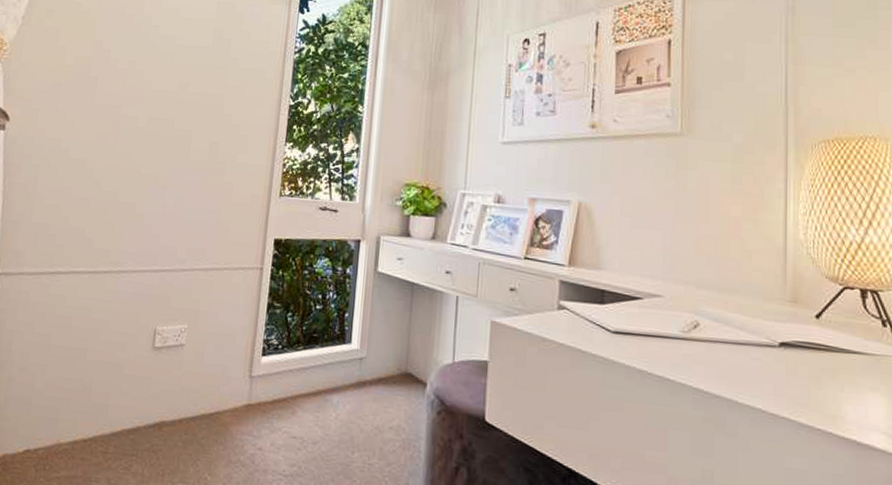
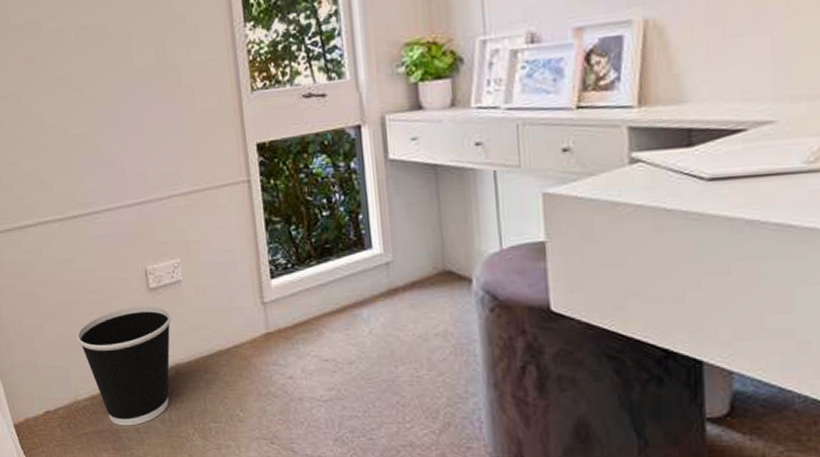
wastebasket: none [75,361,168,476] -> present [76,305,172,426]

